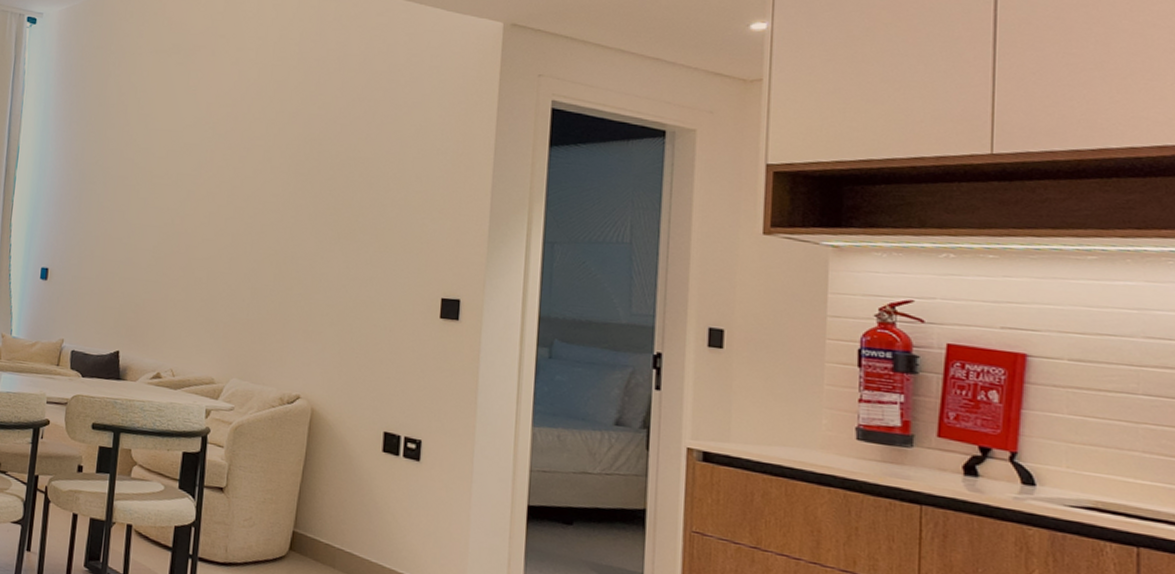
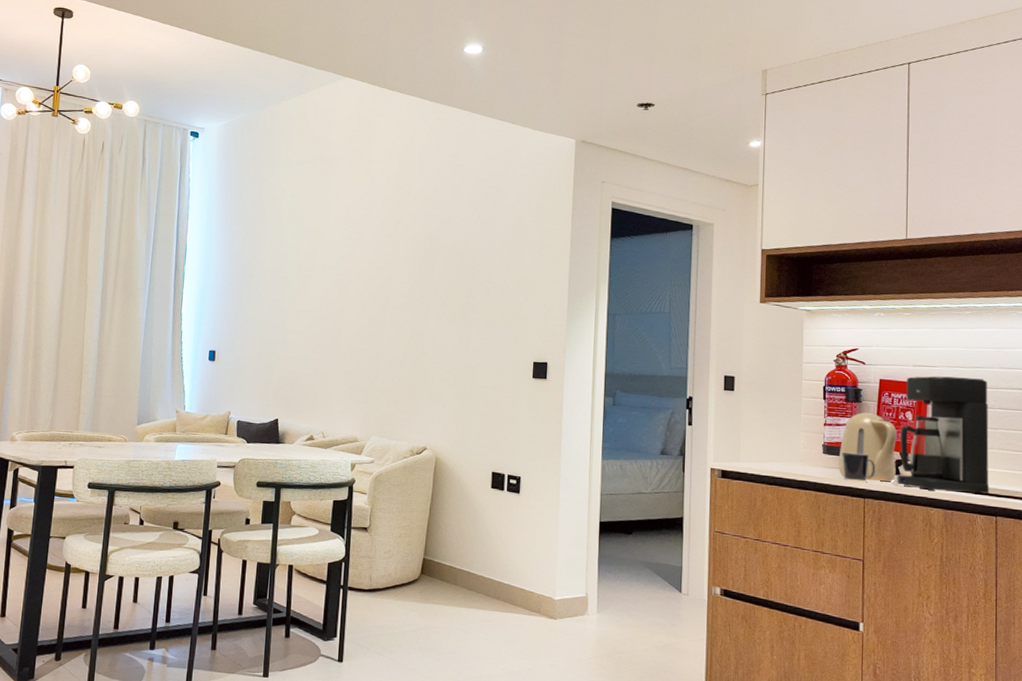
kettle: none [880,387,973,486] -> present [838,412,897,482]
mug: none [886,439,939,484] -> present [842,452,875,483]
coffee maker: none [973,342,1127,514] -> present [897,376,990,494]

